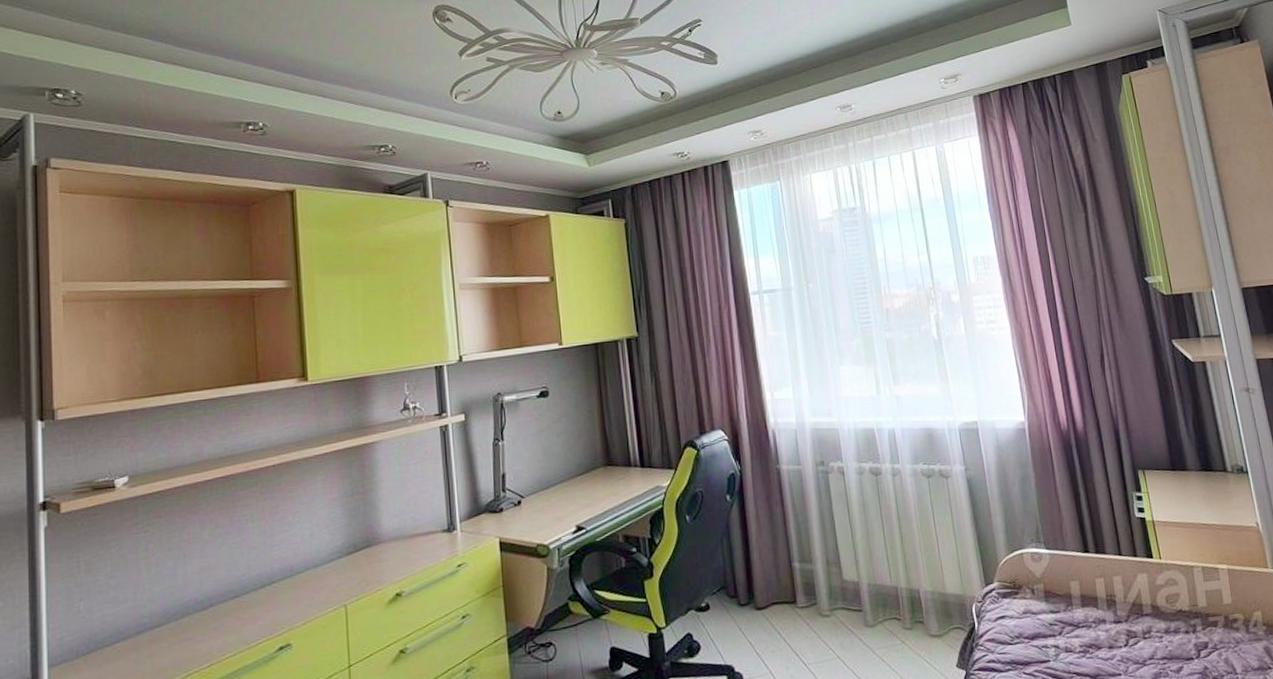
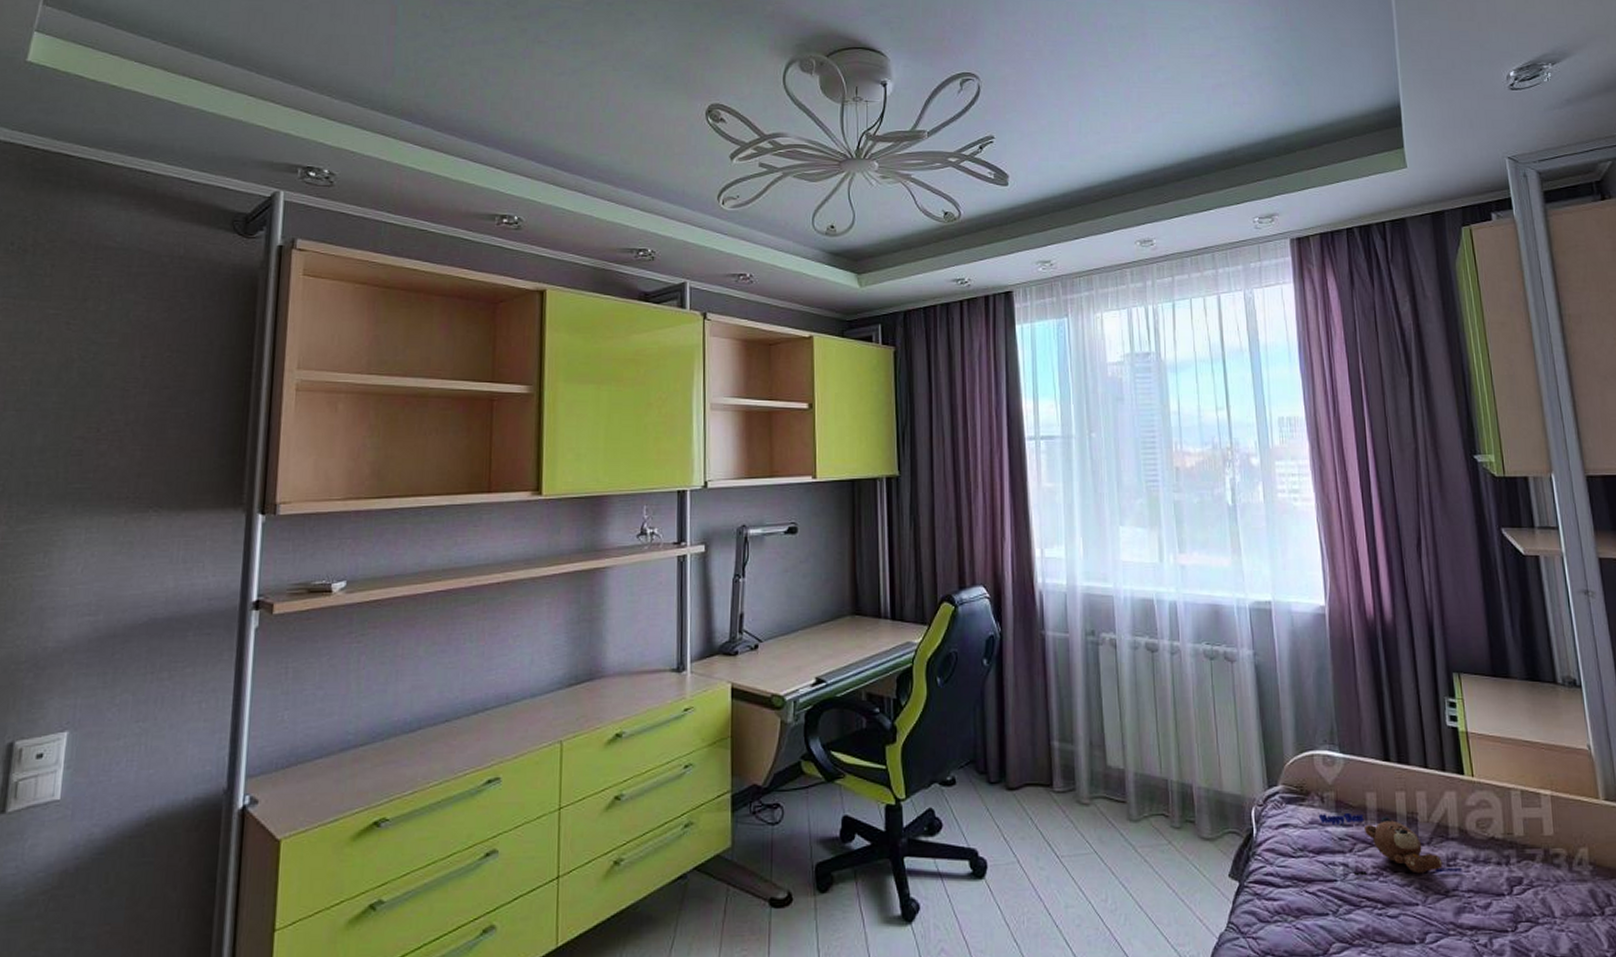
teddy bear: none [1030,600,1156,656] -> present [1318,812,1462,876]

